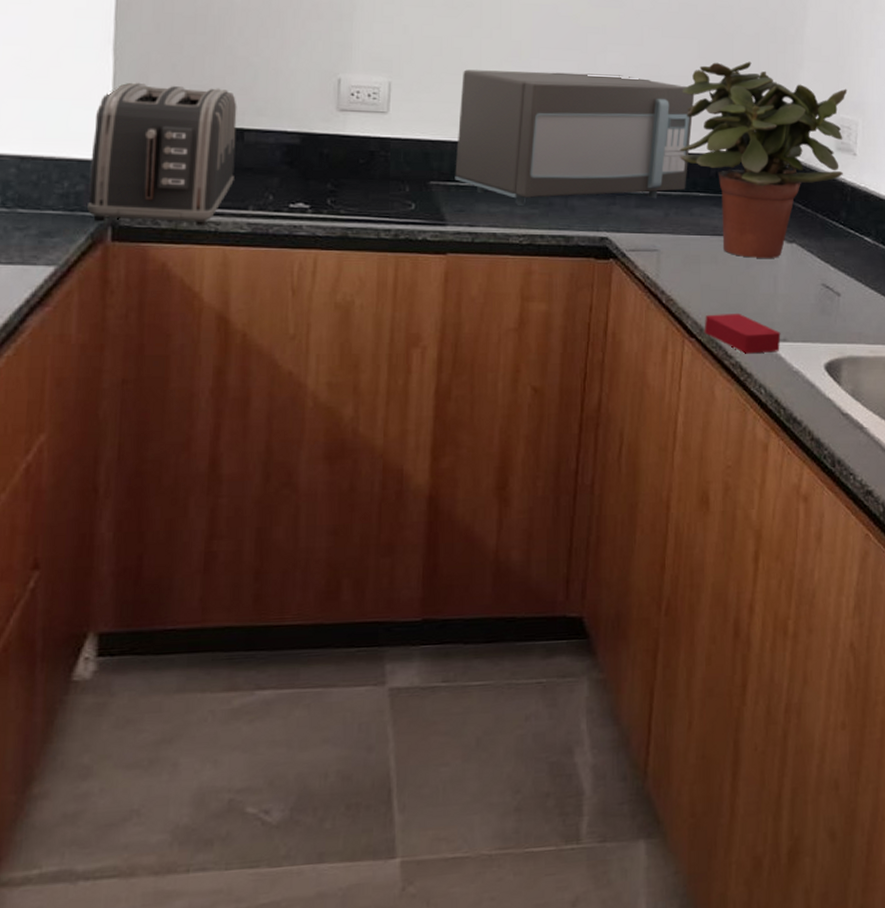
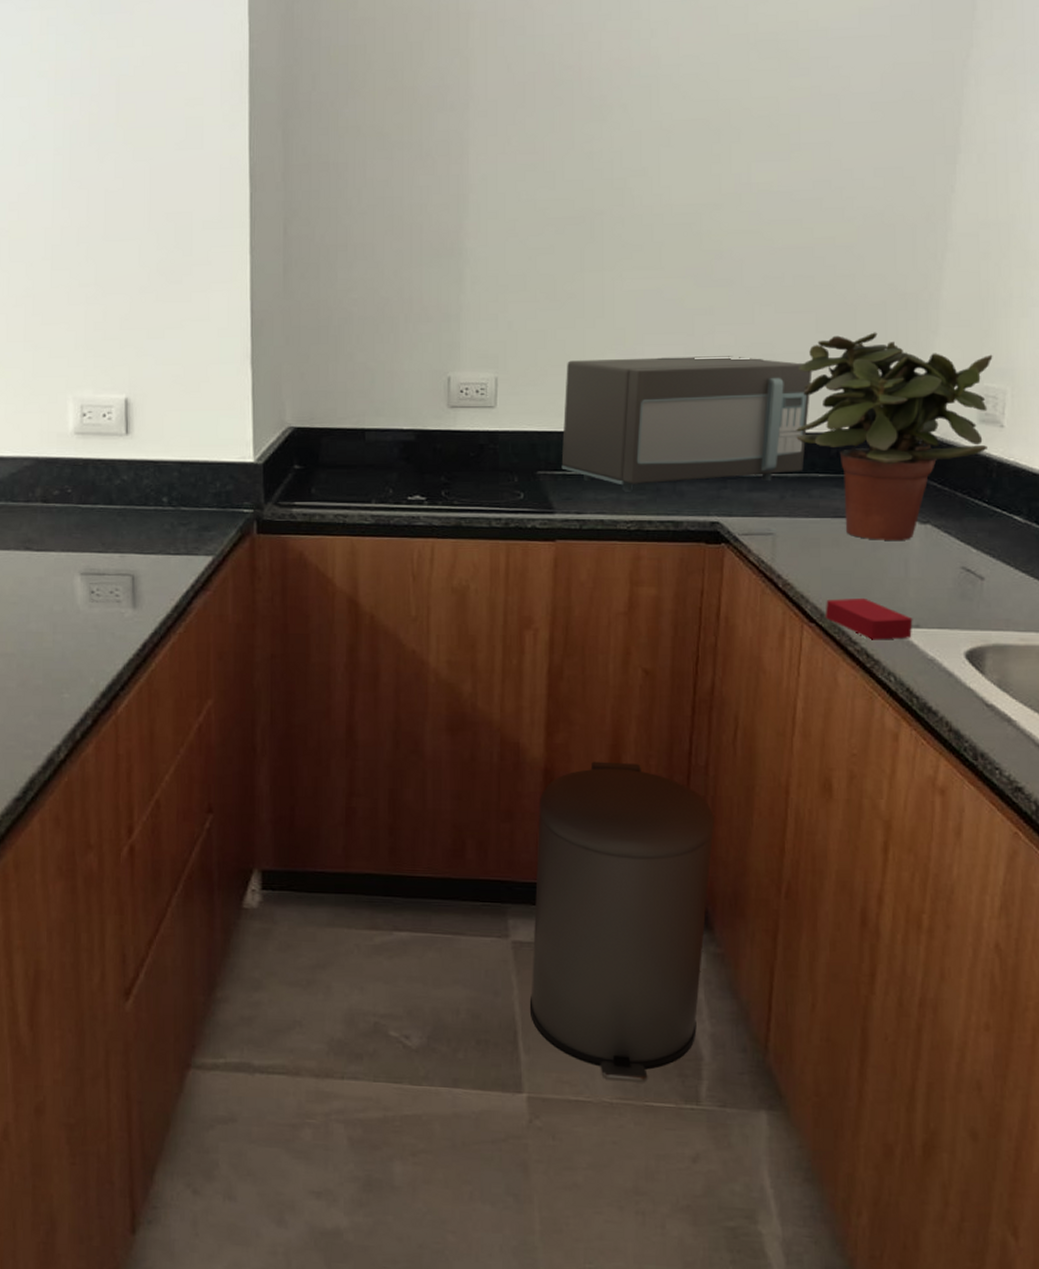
toaster: present [87,82,237,227] -> none [236,391,358,519]
pedal bin: none [407,485,599,831] -> present [531,761,714,1083]

